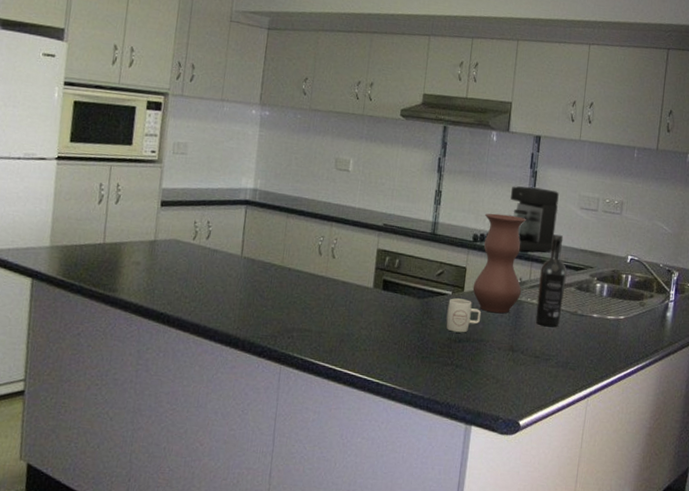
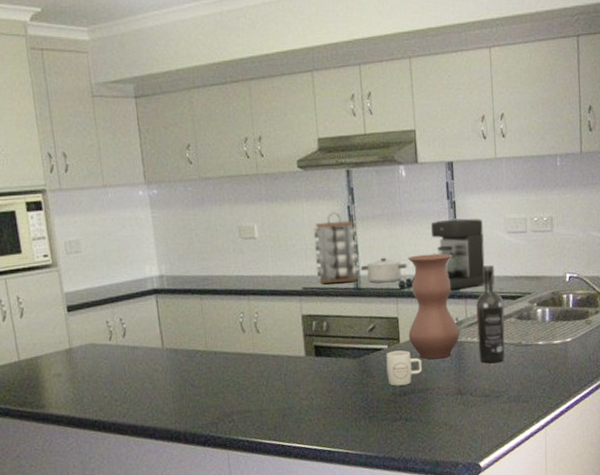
spice rack: none [399,160,443,227] -> present [314,212,360,284]
cooking pot: none [440,209,484,234] -> present [360,257,408,283]

